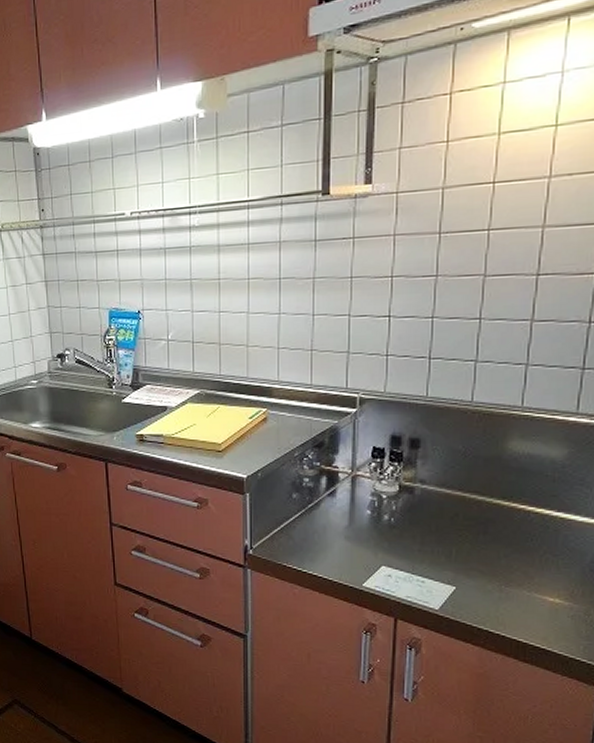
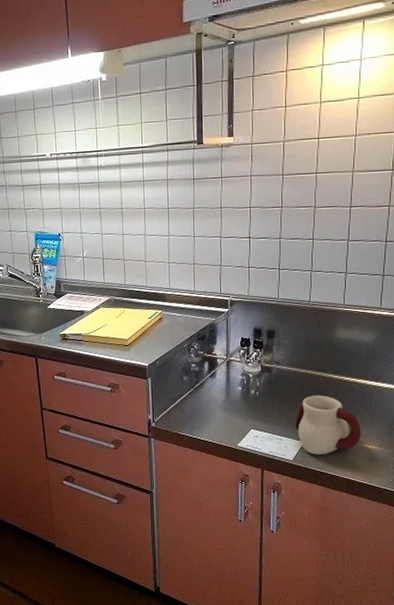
mug: none [444,526,540,606] -> present [295,395,361,455]

